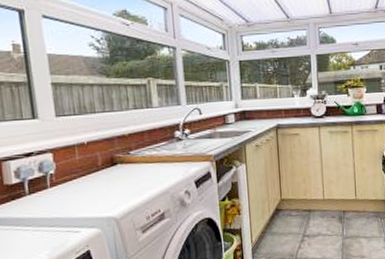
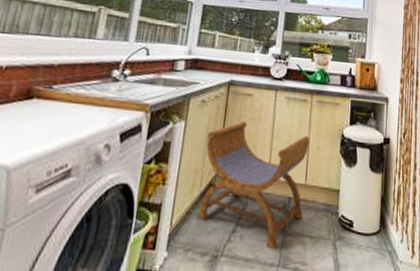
stool: none [266,157,356,250] -> present [196,121,310,251]

